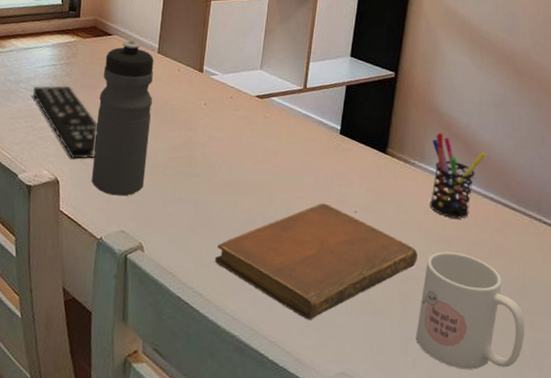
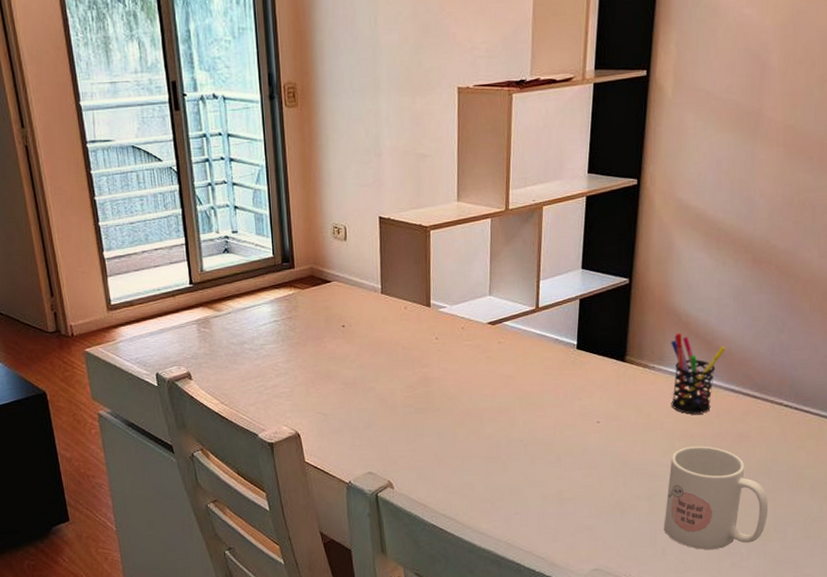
remote control: present [33,85,98,160] -> none [259,340,332,412]
water bottle: present [92,41,154,196] -> none [328,285,385,441]
notebook: present [214,203,417,320] -> none [463,418,661,527]

